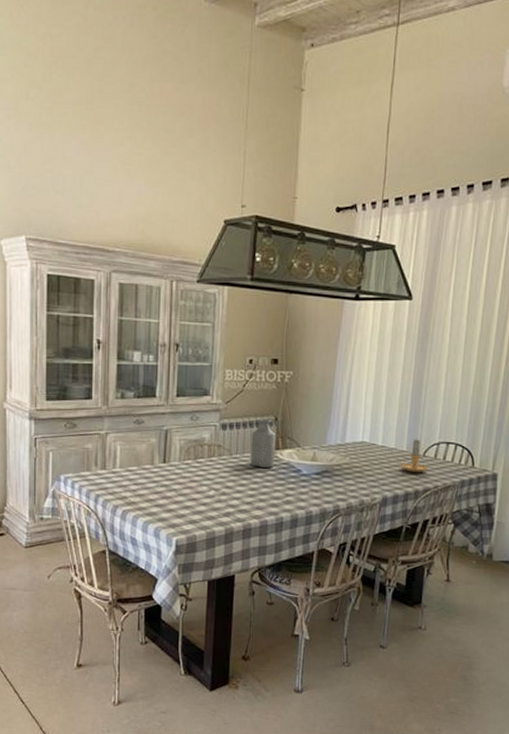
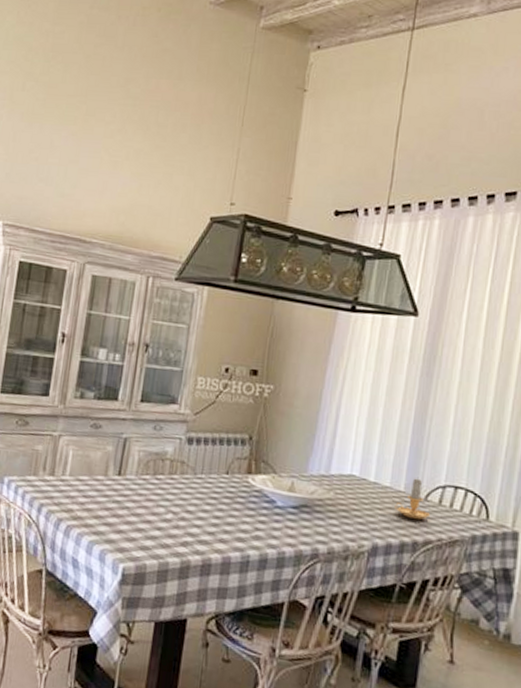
bottle: present [251,418,276,468] -> none [217,435,249,495]

